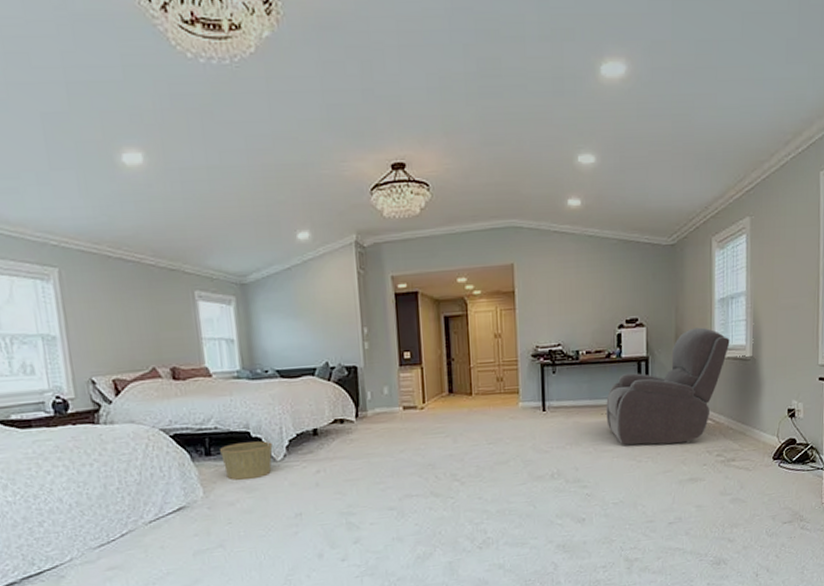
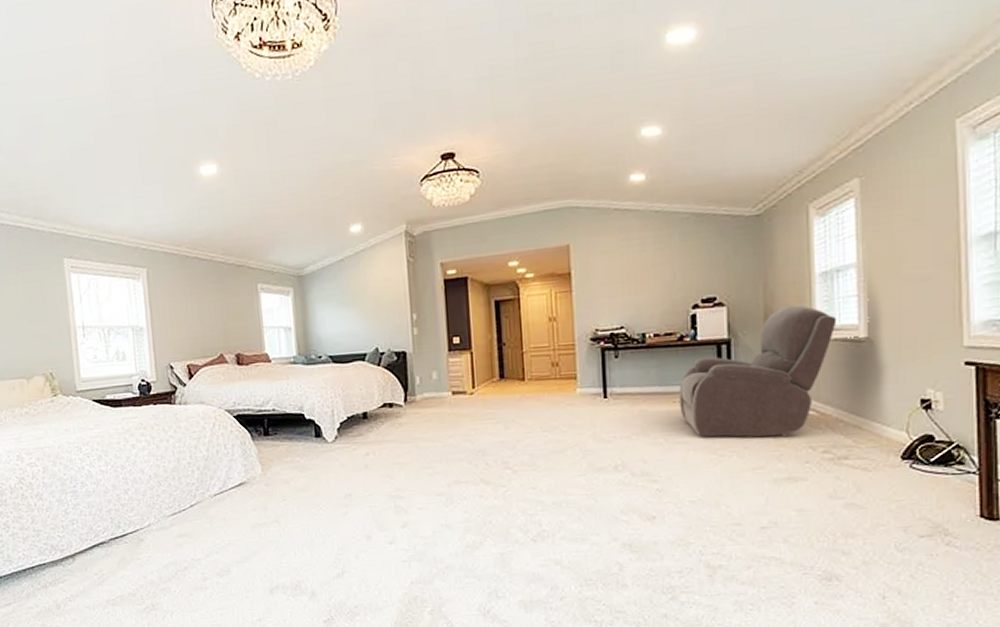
basket: present [220,441,273,481] -> none [277,423,325,460]

